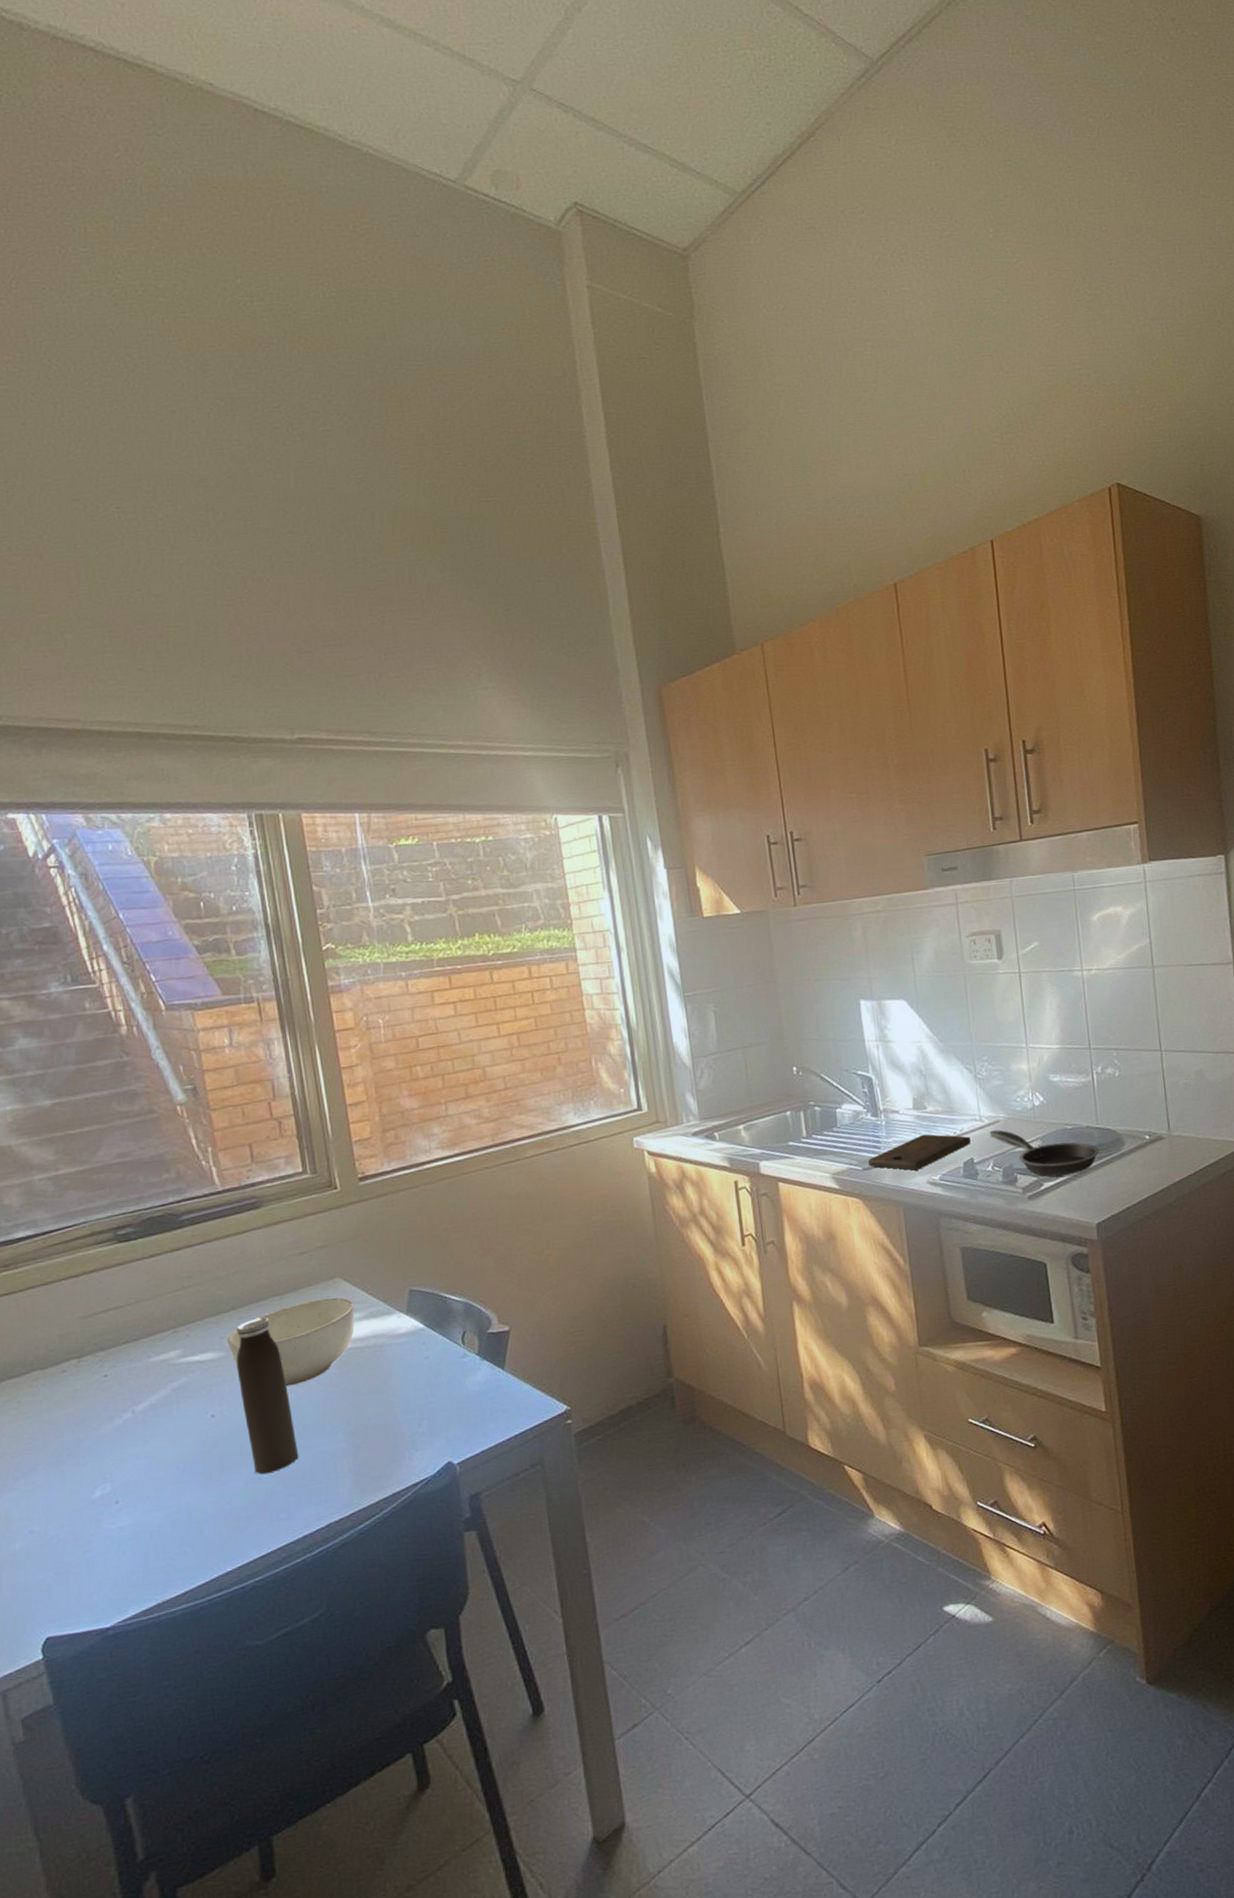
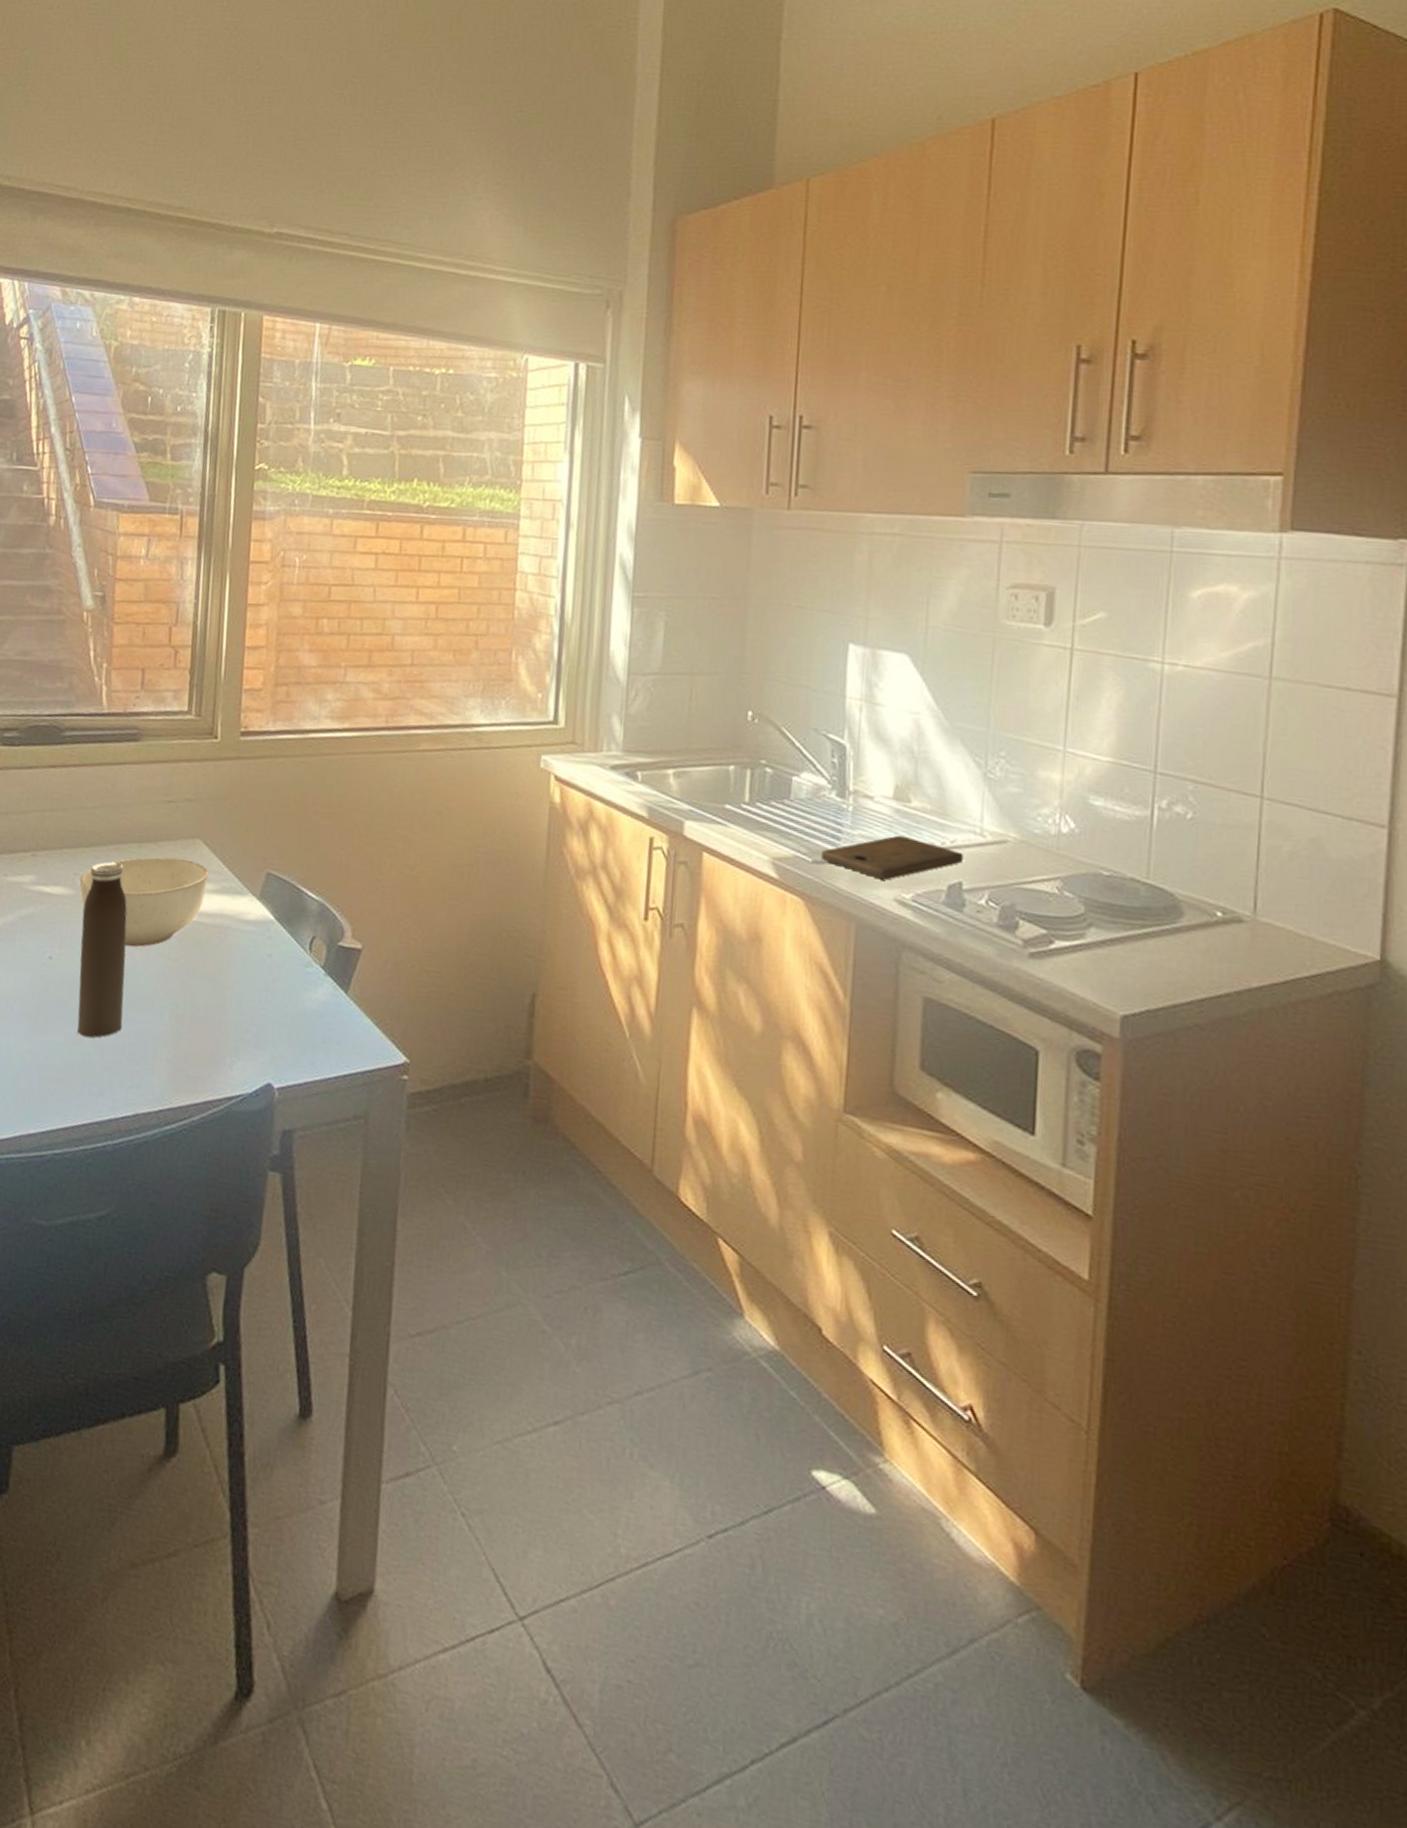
frying pan: present [990,1129,1100,1177] -> none [991,852,1144,939]

